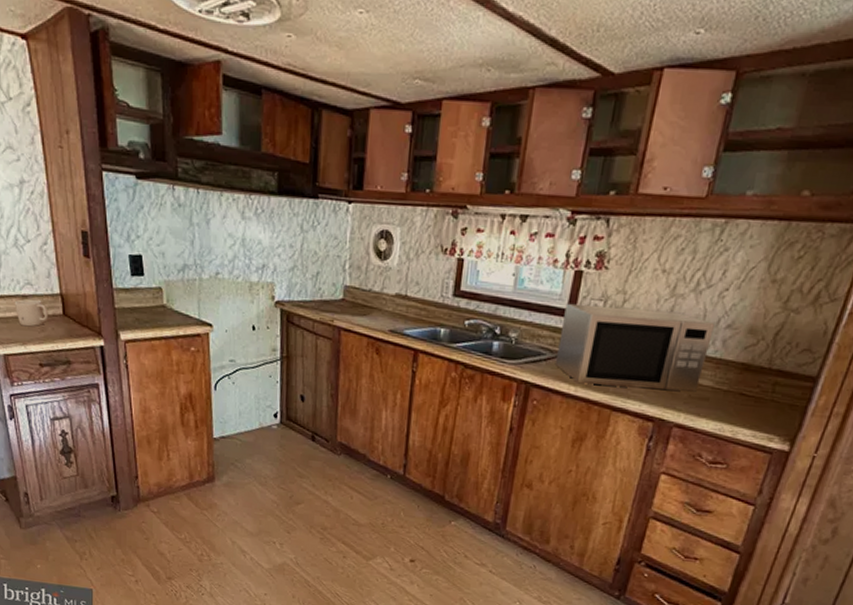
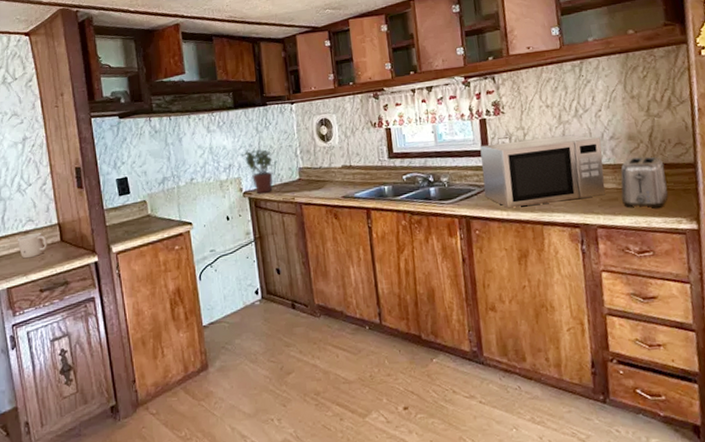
potted plant: none [280,249,315,309] -> present [242,149,273,195]
toaster: none [713,354,780,421] -> present [620,156,669,209]

